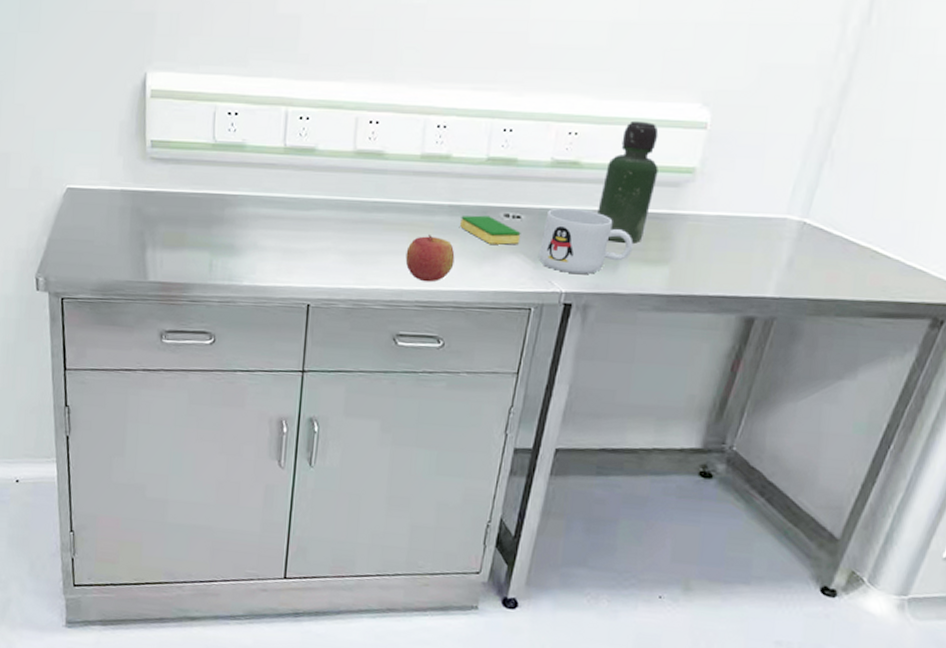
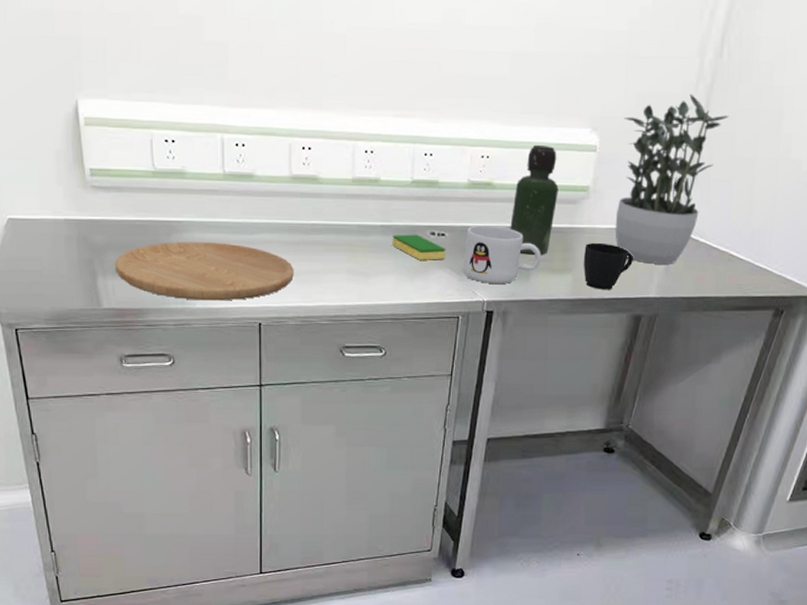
cutting board: none [165,216,350,279] -> present [115,242,294,301]
apple: present [405,233,455,282] -> none [346,252,390,297]
cup: none [684,231,749,286] -> present [584,242,634,290]
potted plant: none [725,64,877,260] -> present [615,93,729,264]

